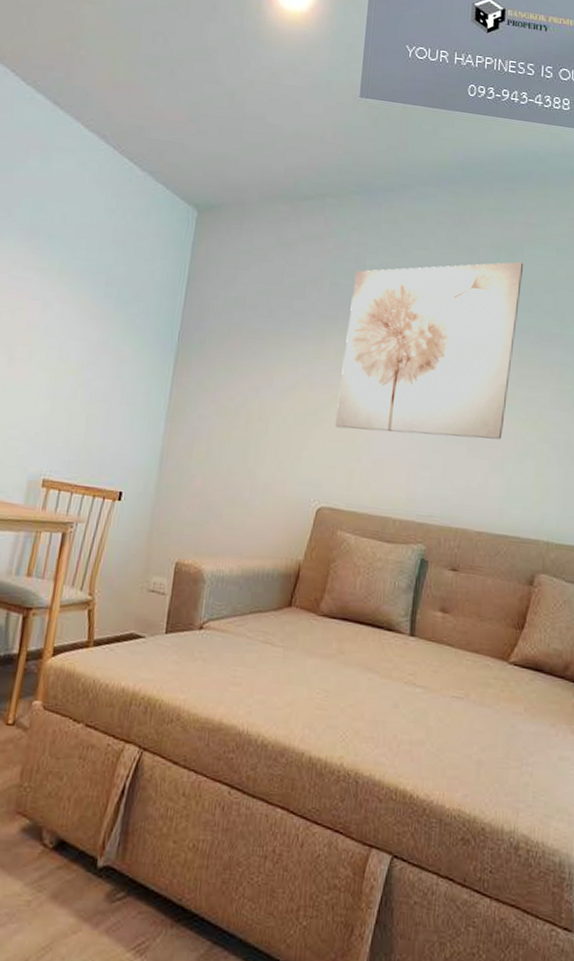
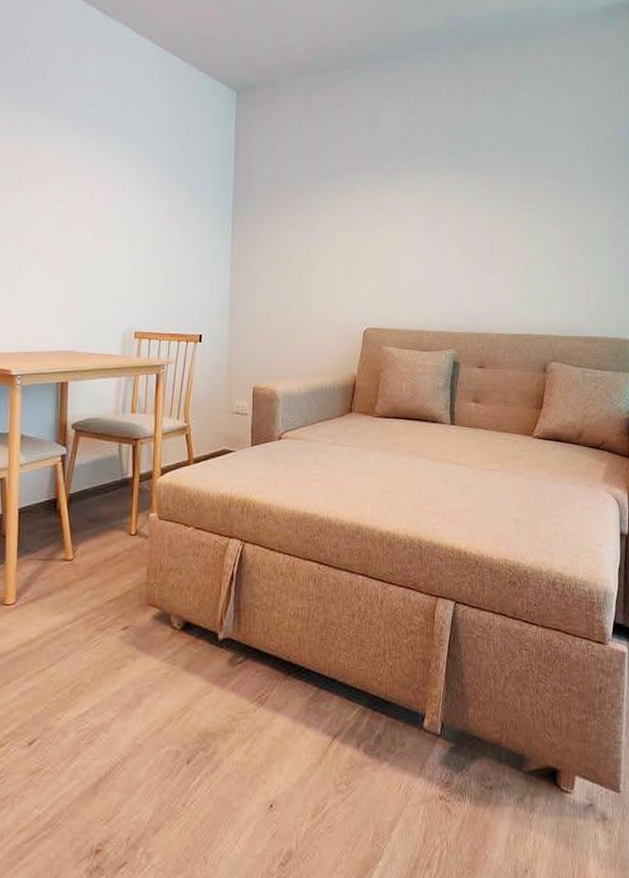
wall art: present [334,261,524,440] -> none [370,106,513,261]

